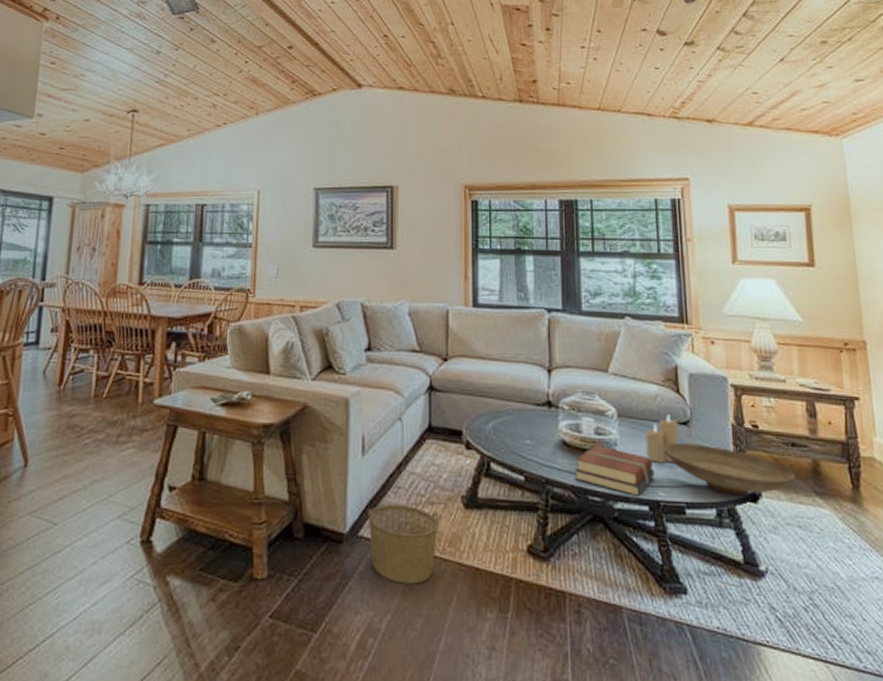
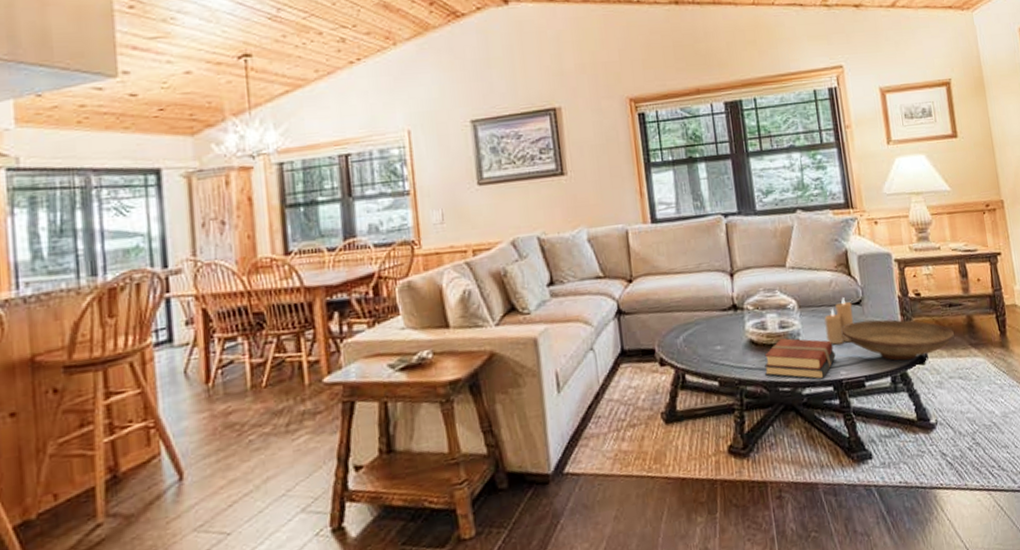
basket: present [368,503,439,584] -> none [570,432,642,510]

